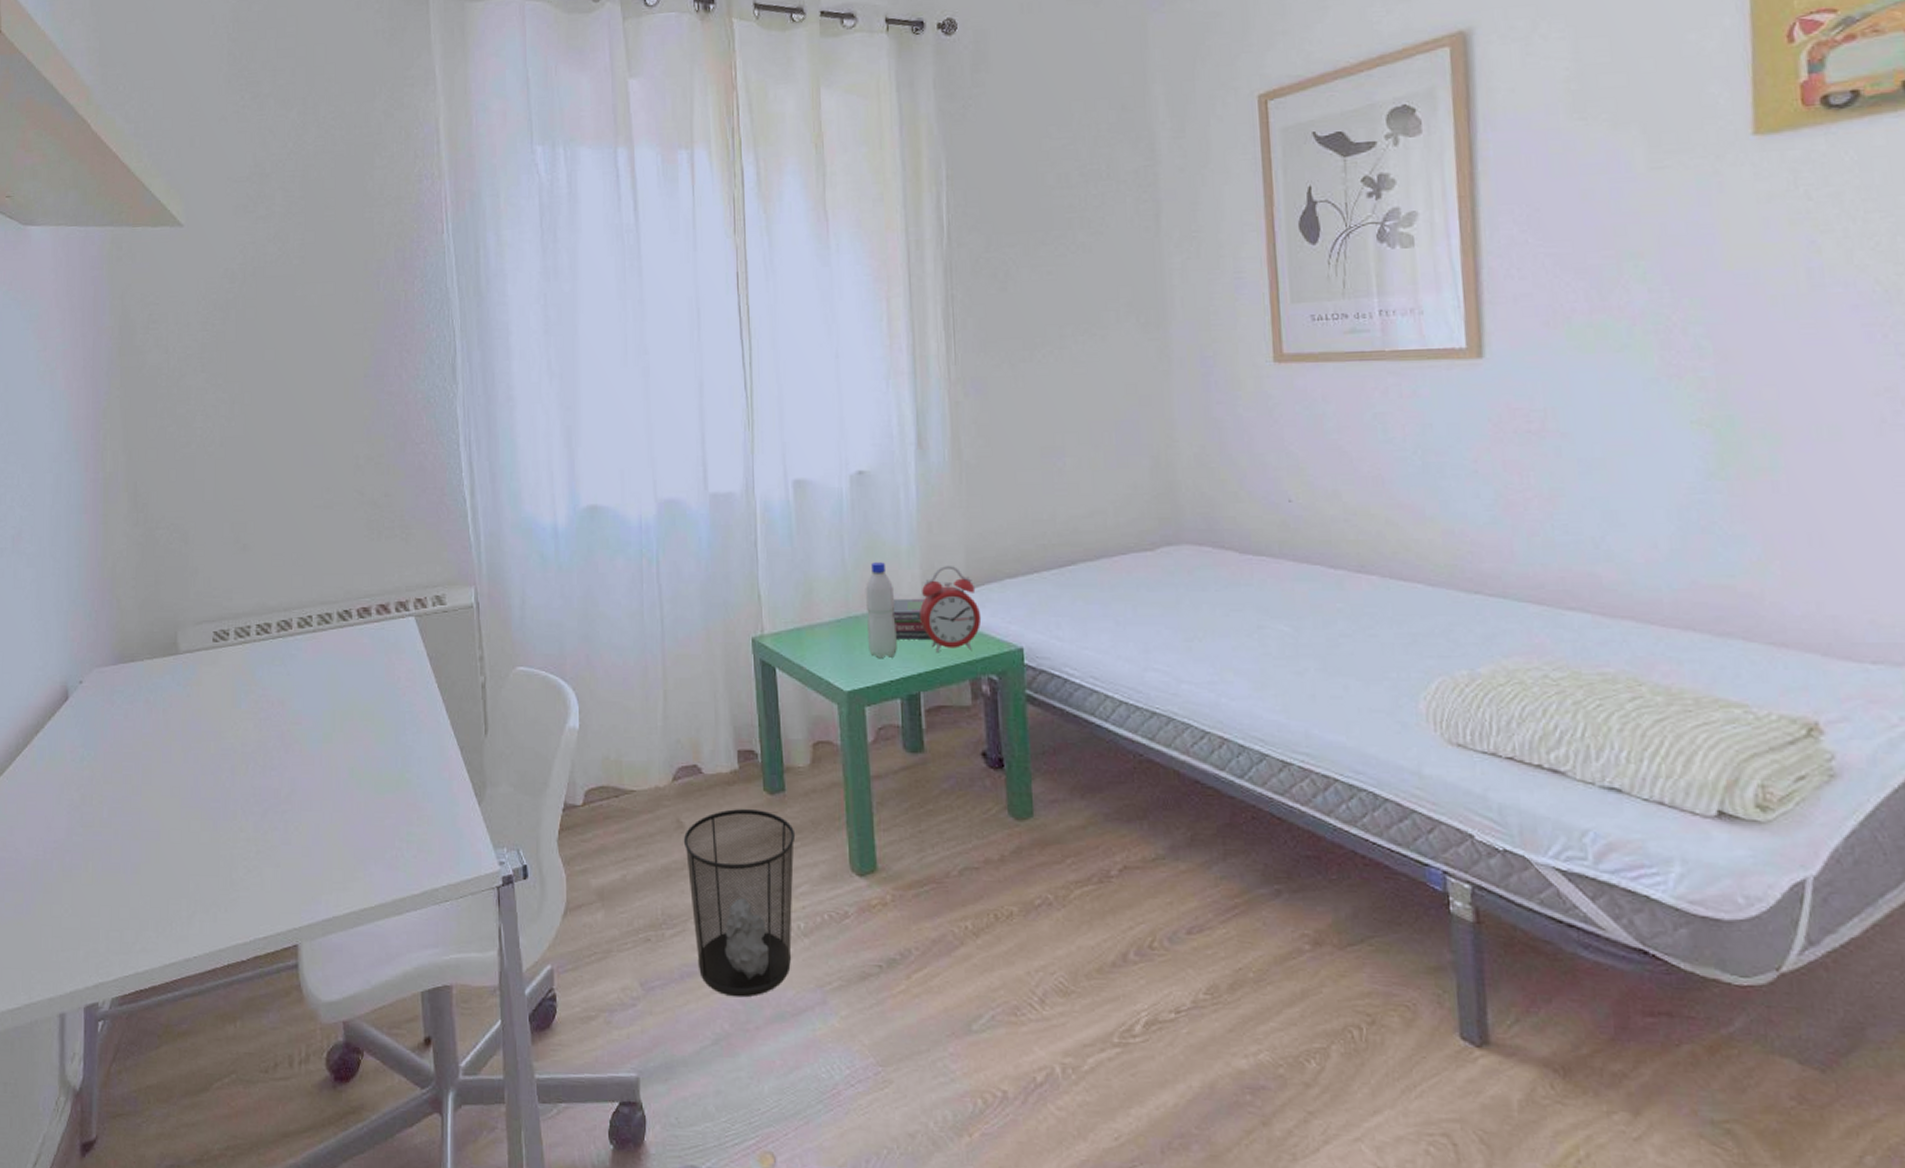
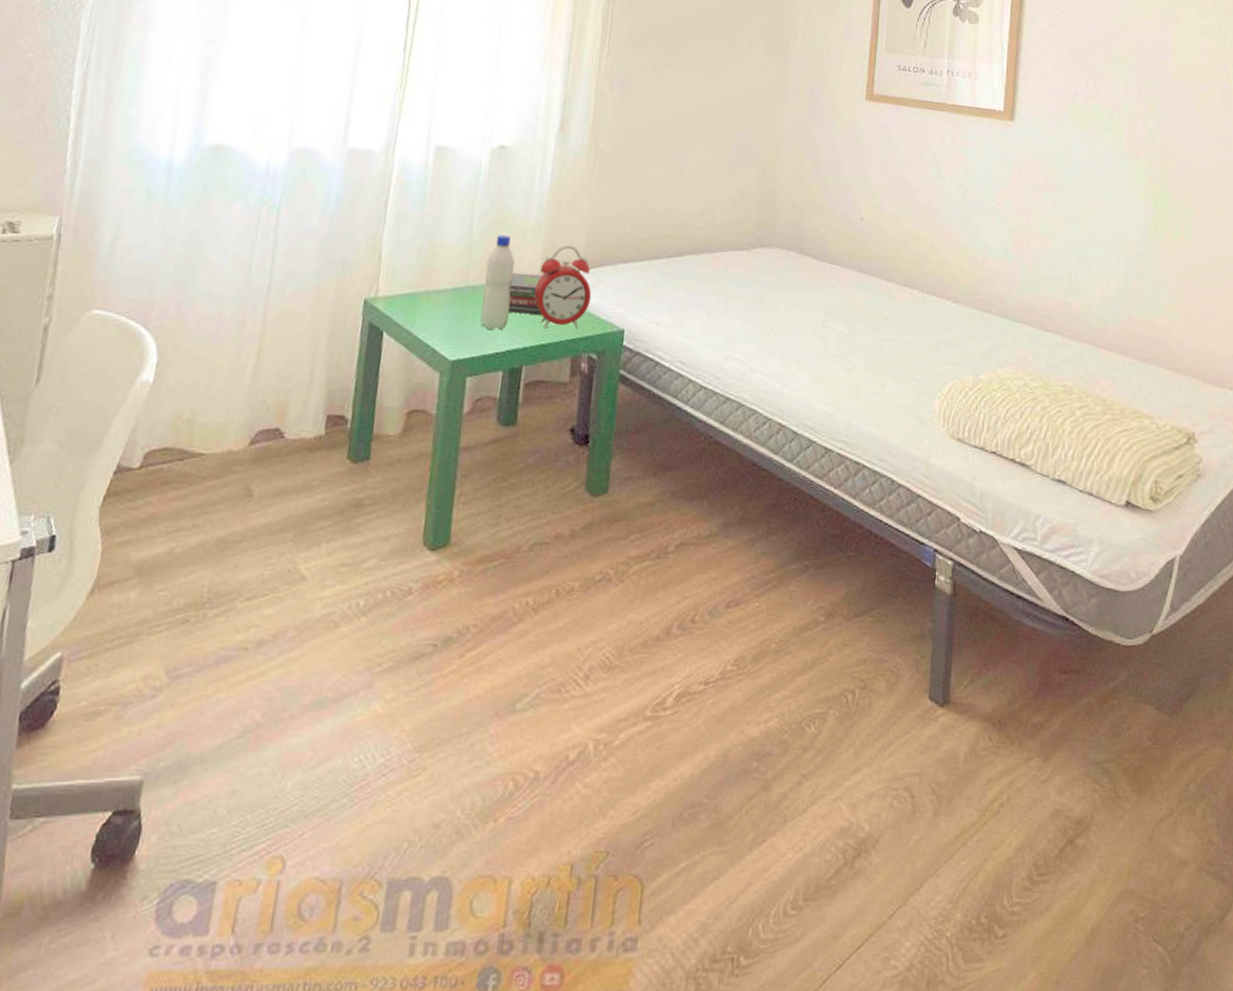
waste bin: present [683,809,796,998] -> none [238,477,373,683]

